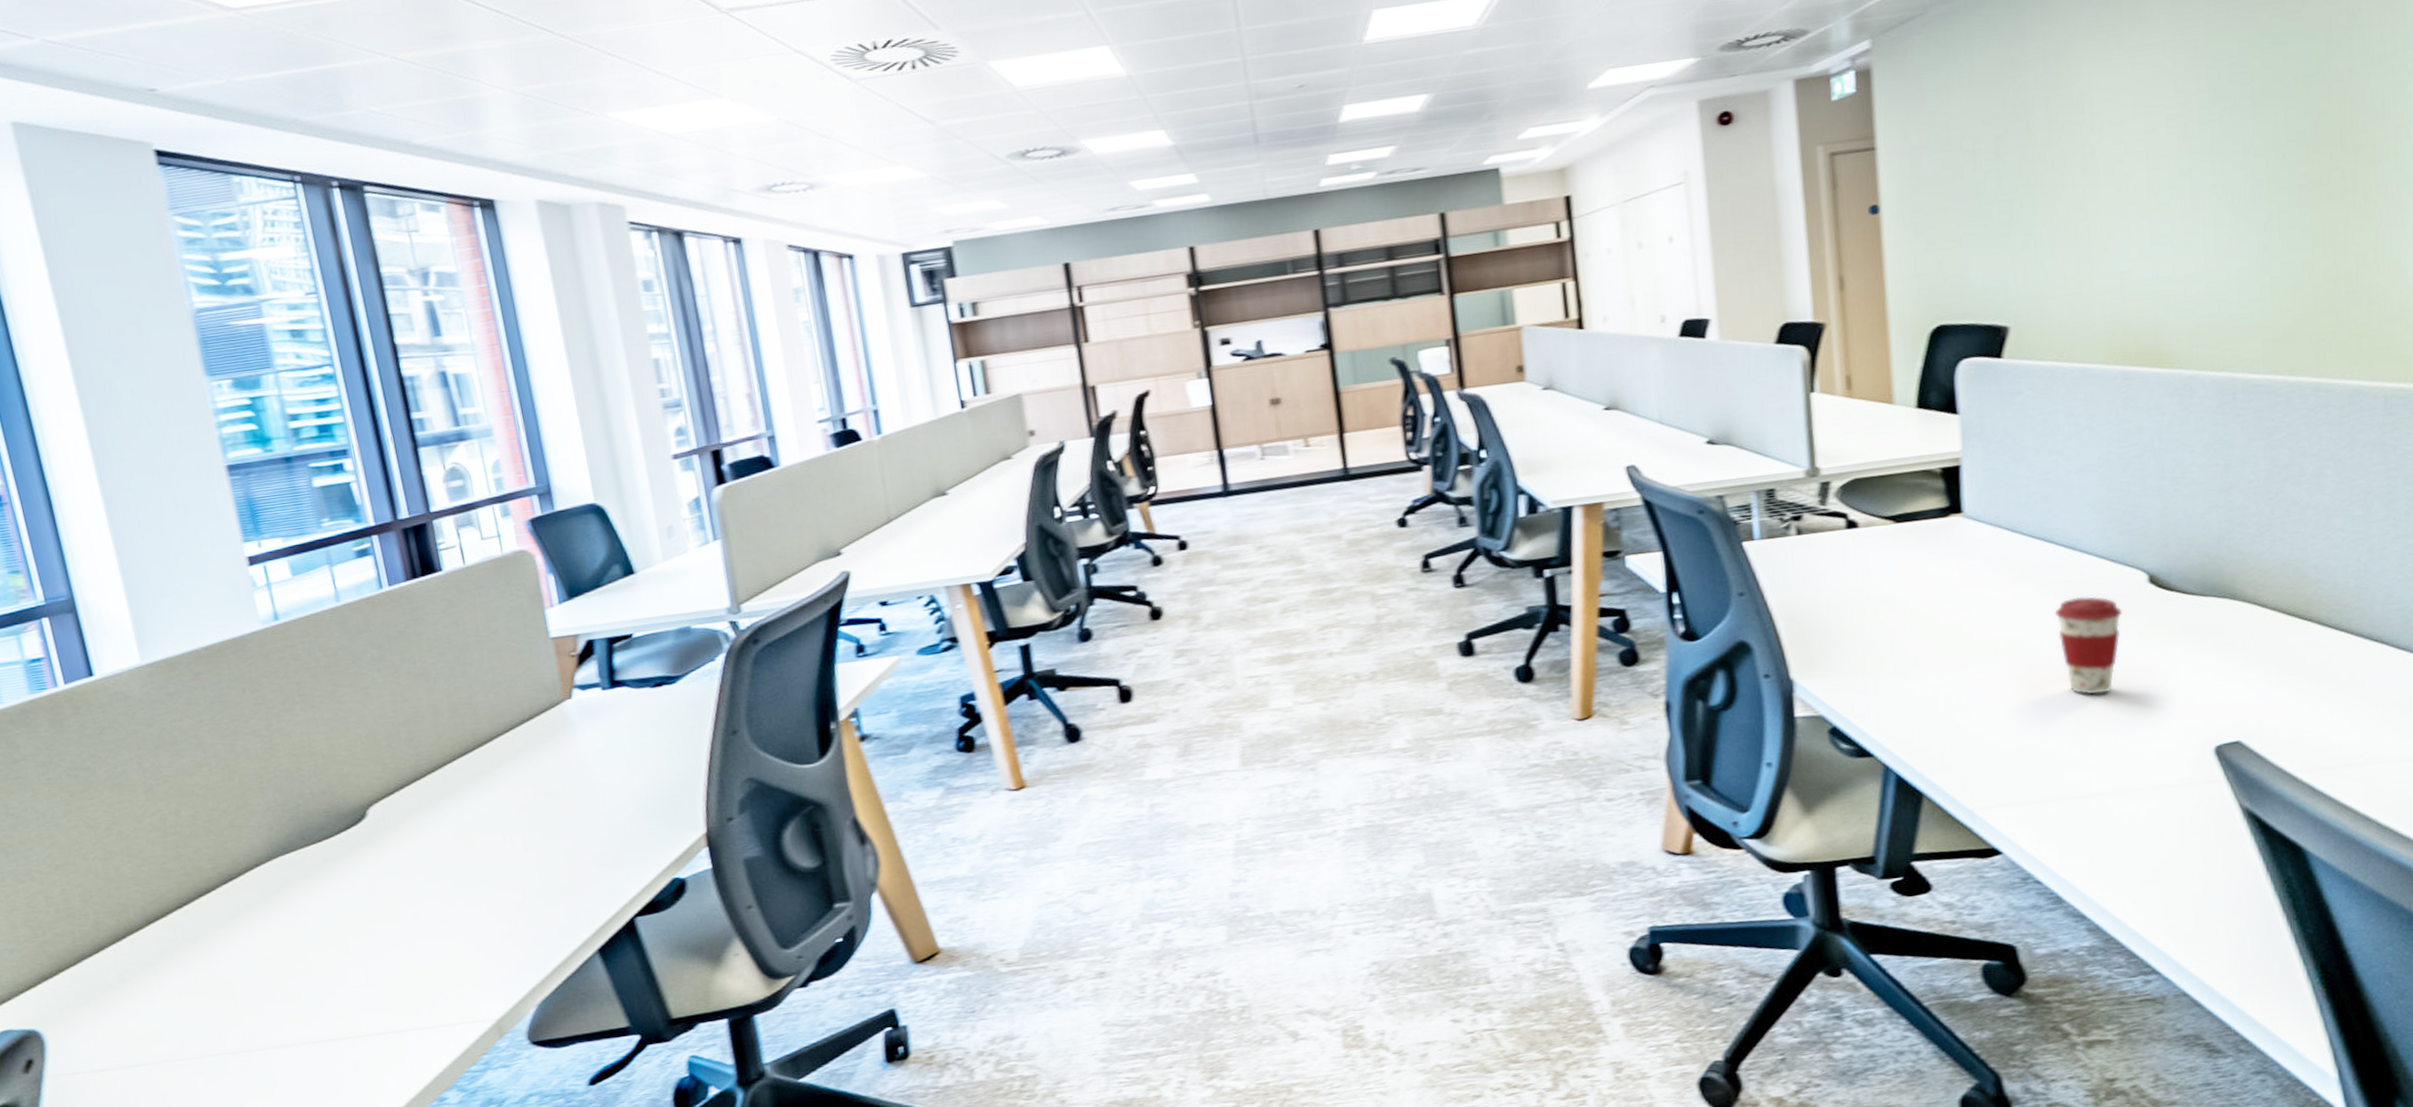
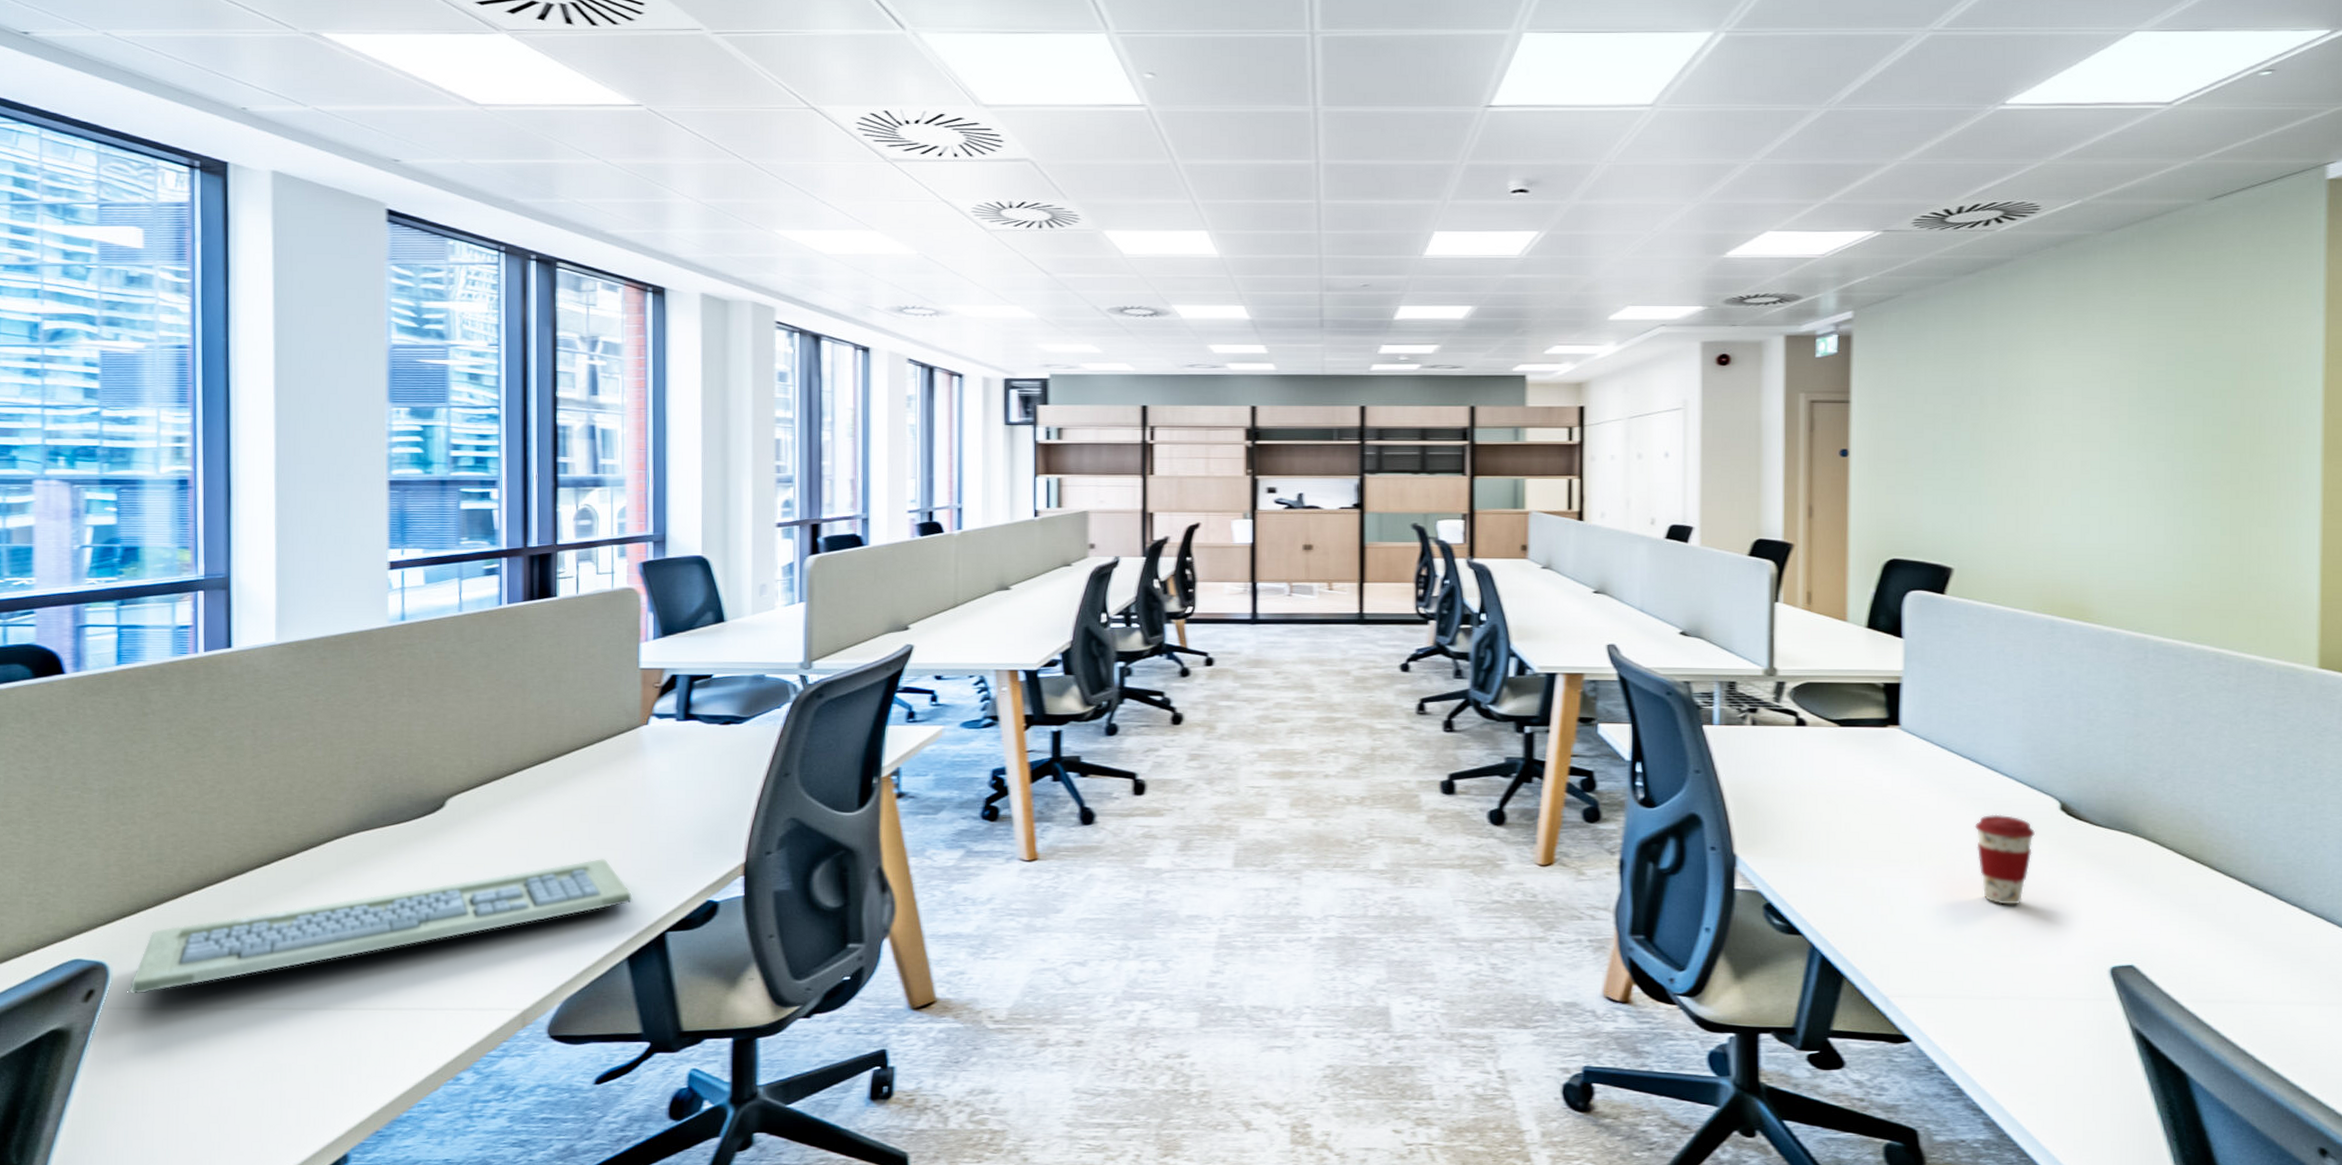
keyboard: none [69,848,593,1059] -> present [129,858,633,995]

